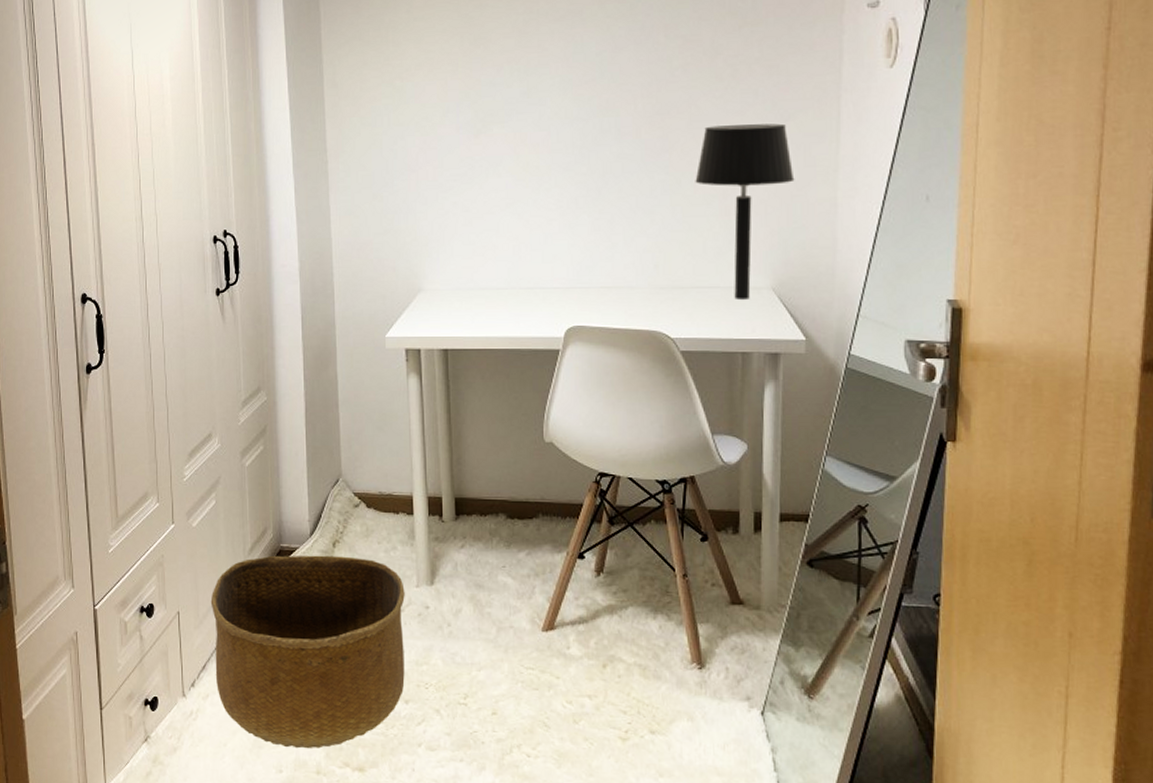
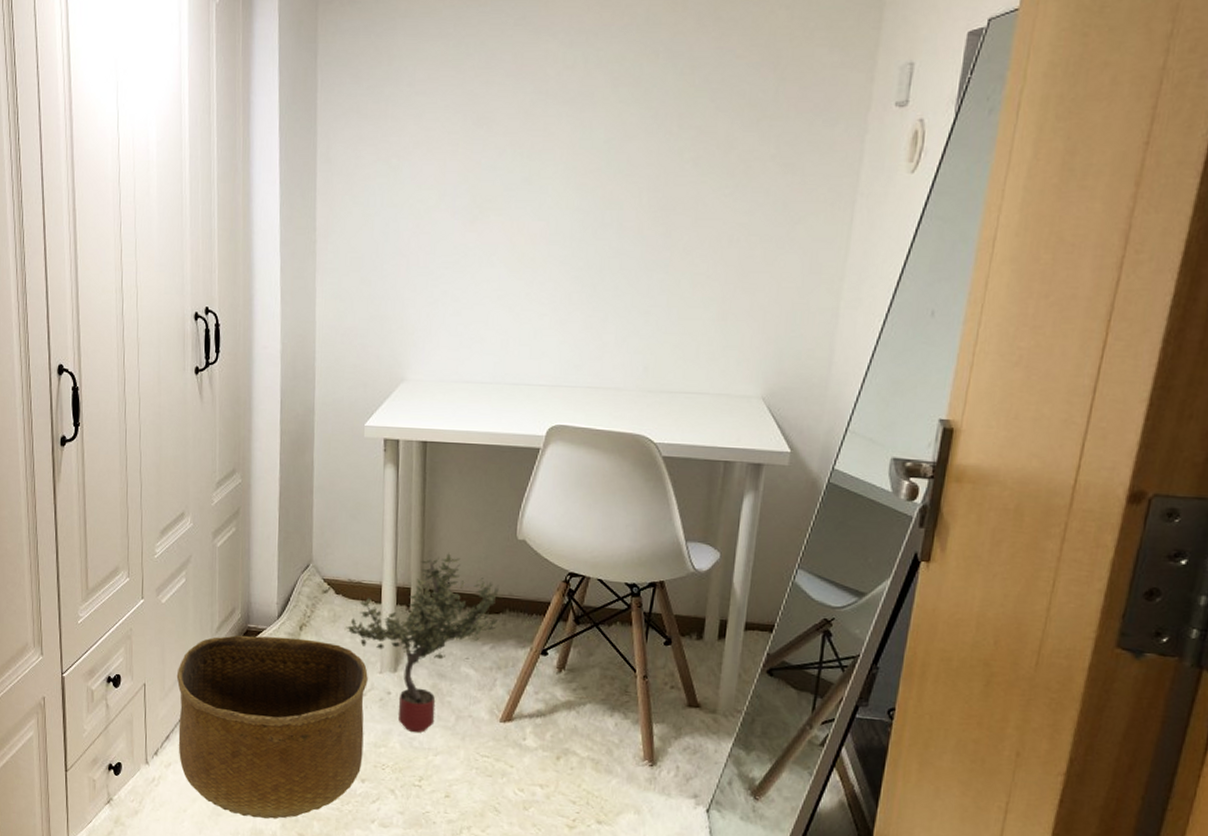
potted tree: none [379,460,532,647] -> present [346,553,499,733]
table lamp: present [695,123,795,301] -> none [694,225,798,409]

